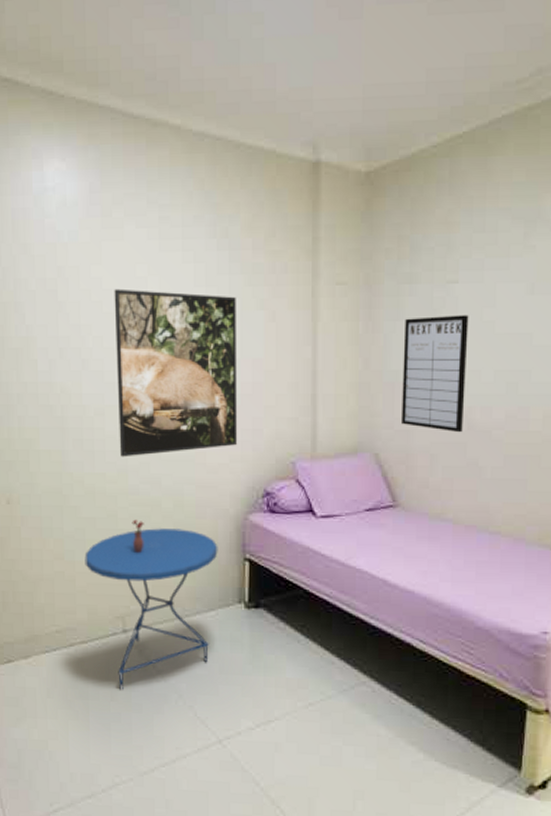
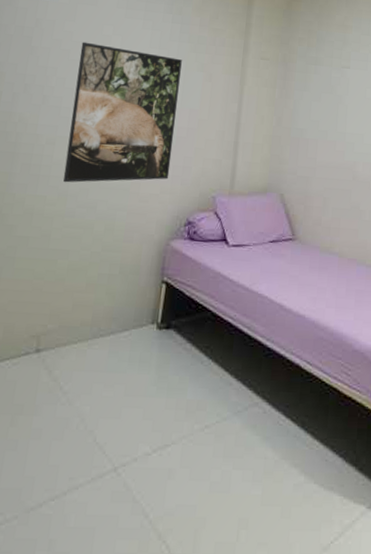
side table: present [84,519,218,690] -> none [10,240,140,414]
writing board: present [402,314,469,433] -> none [303,90,356,182]

